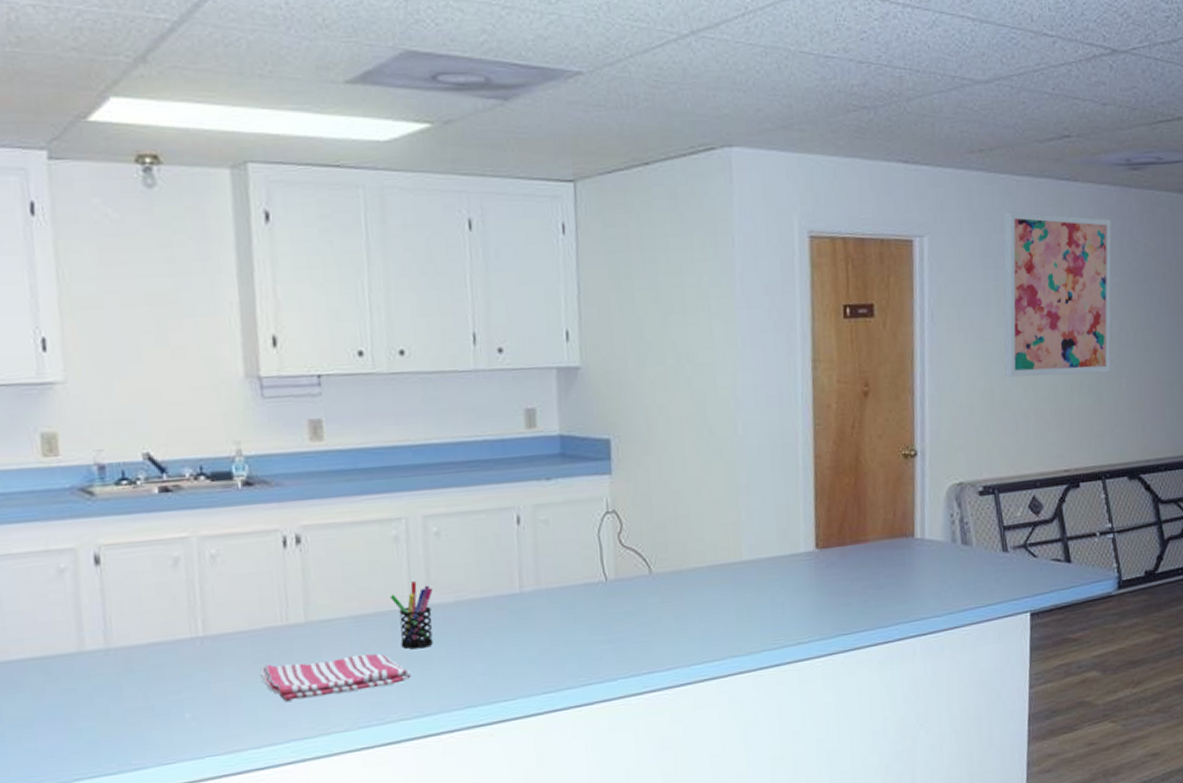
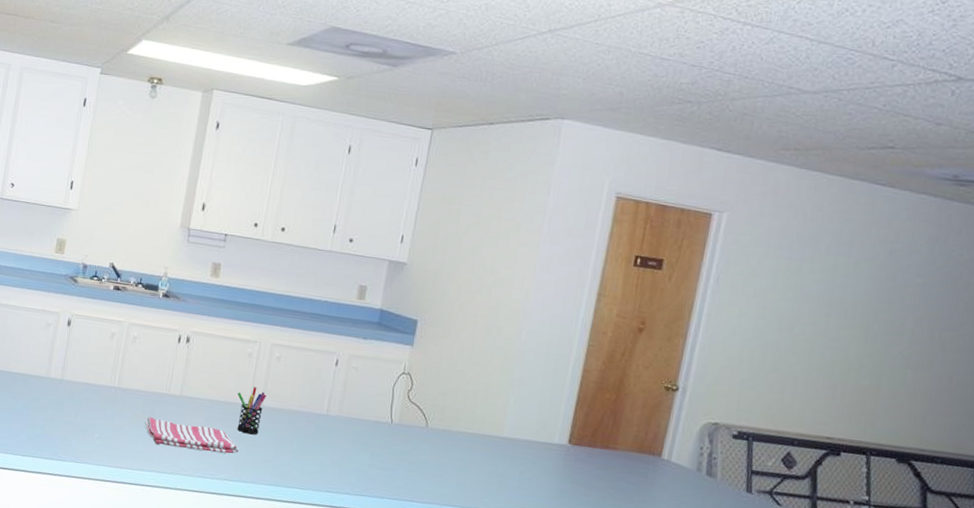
wall art: present [1004,211,1112,378] -> none [781,204,925,361]

